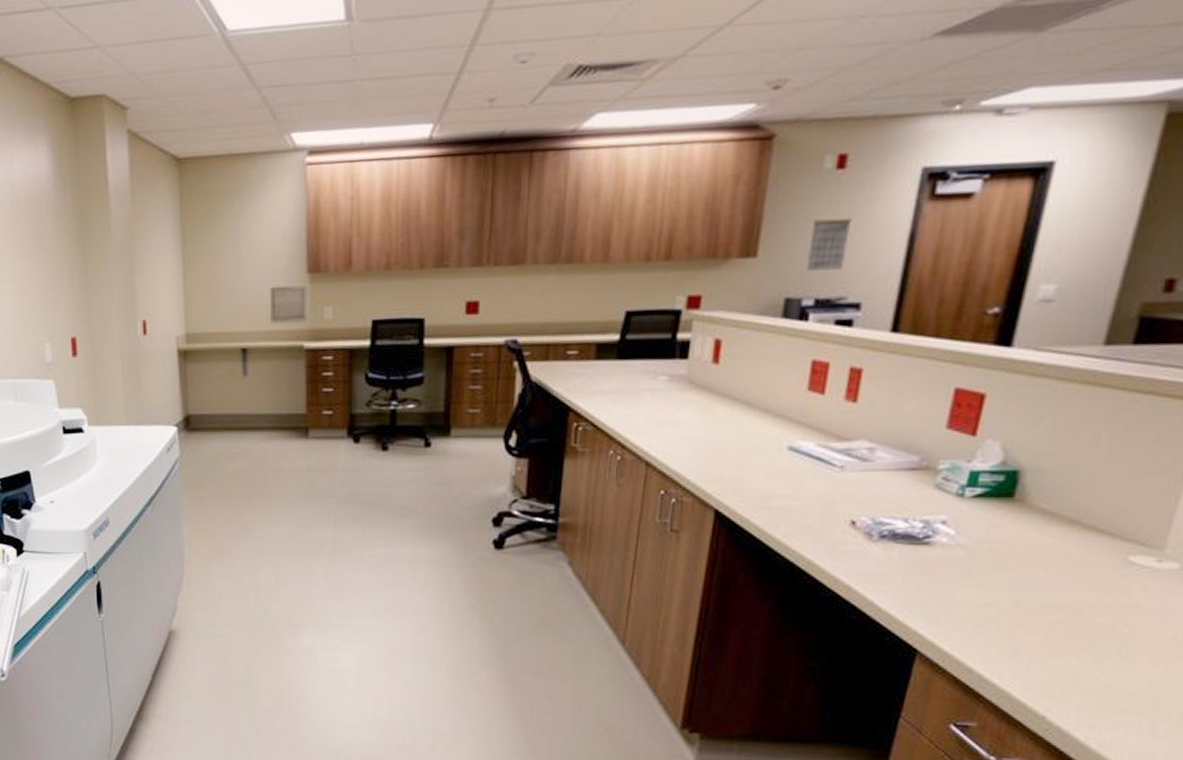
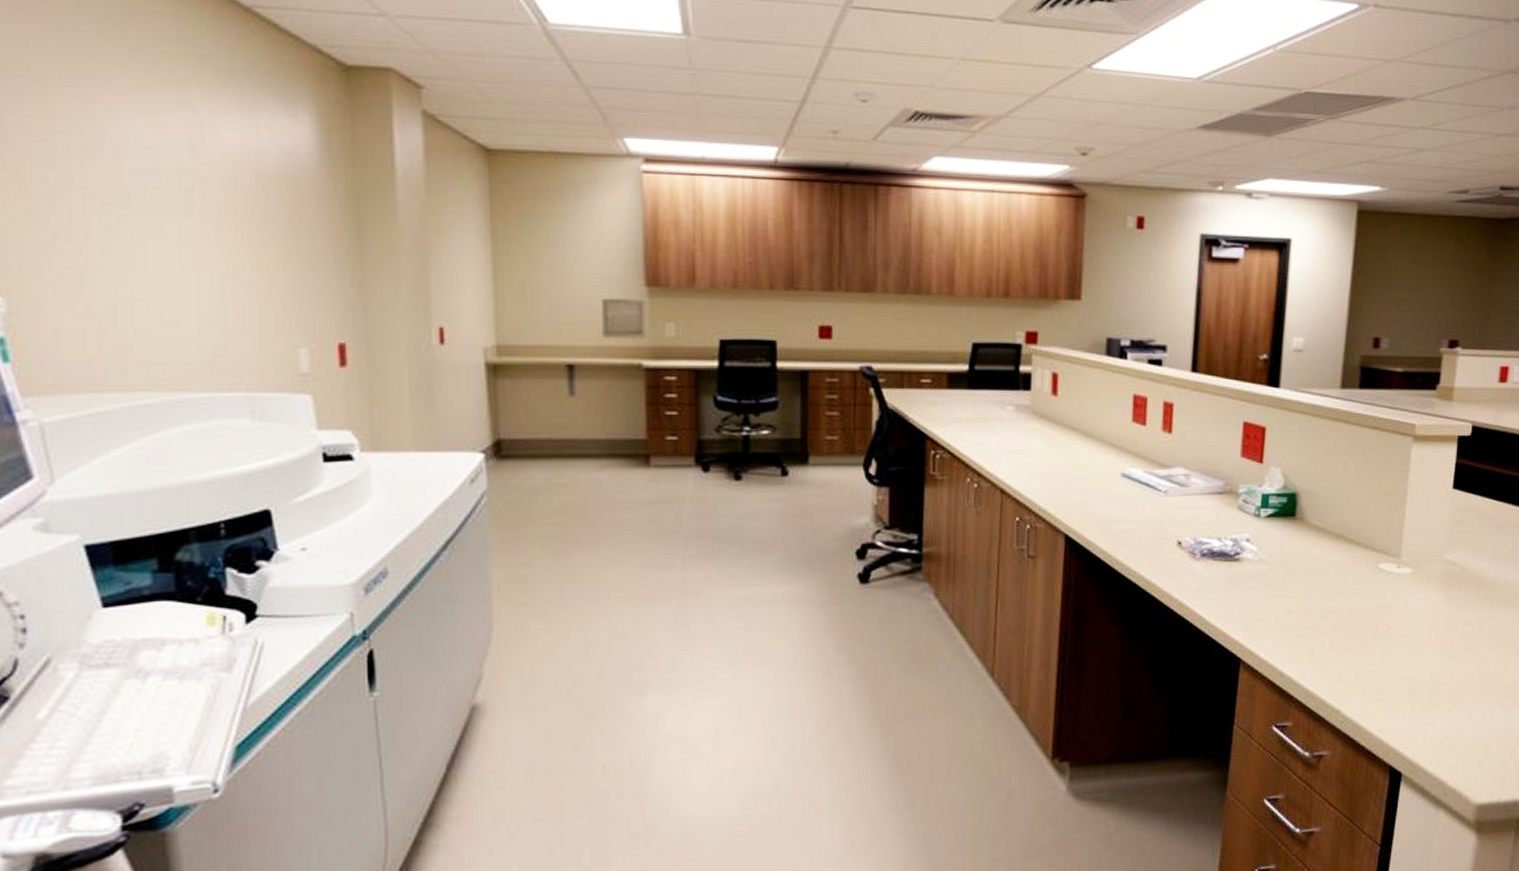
calendar: present [806,218,852,271] -> none [1121,271,1153,316]

